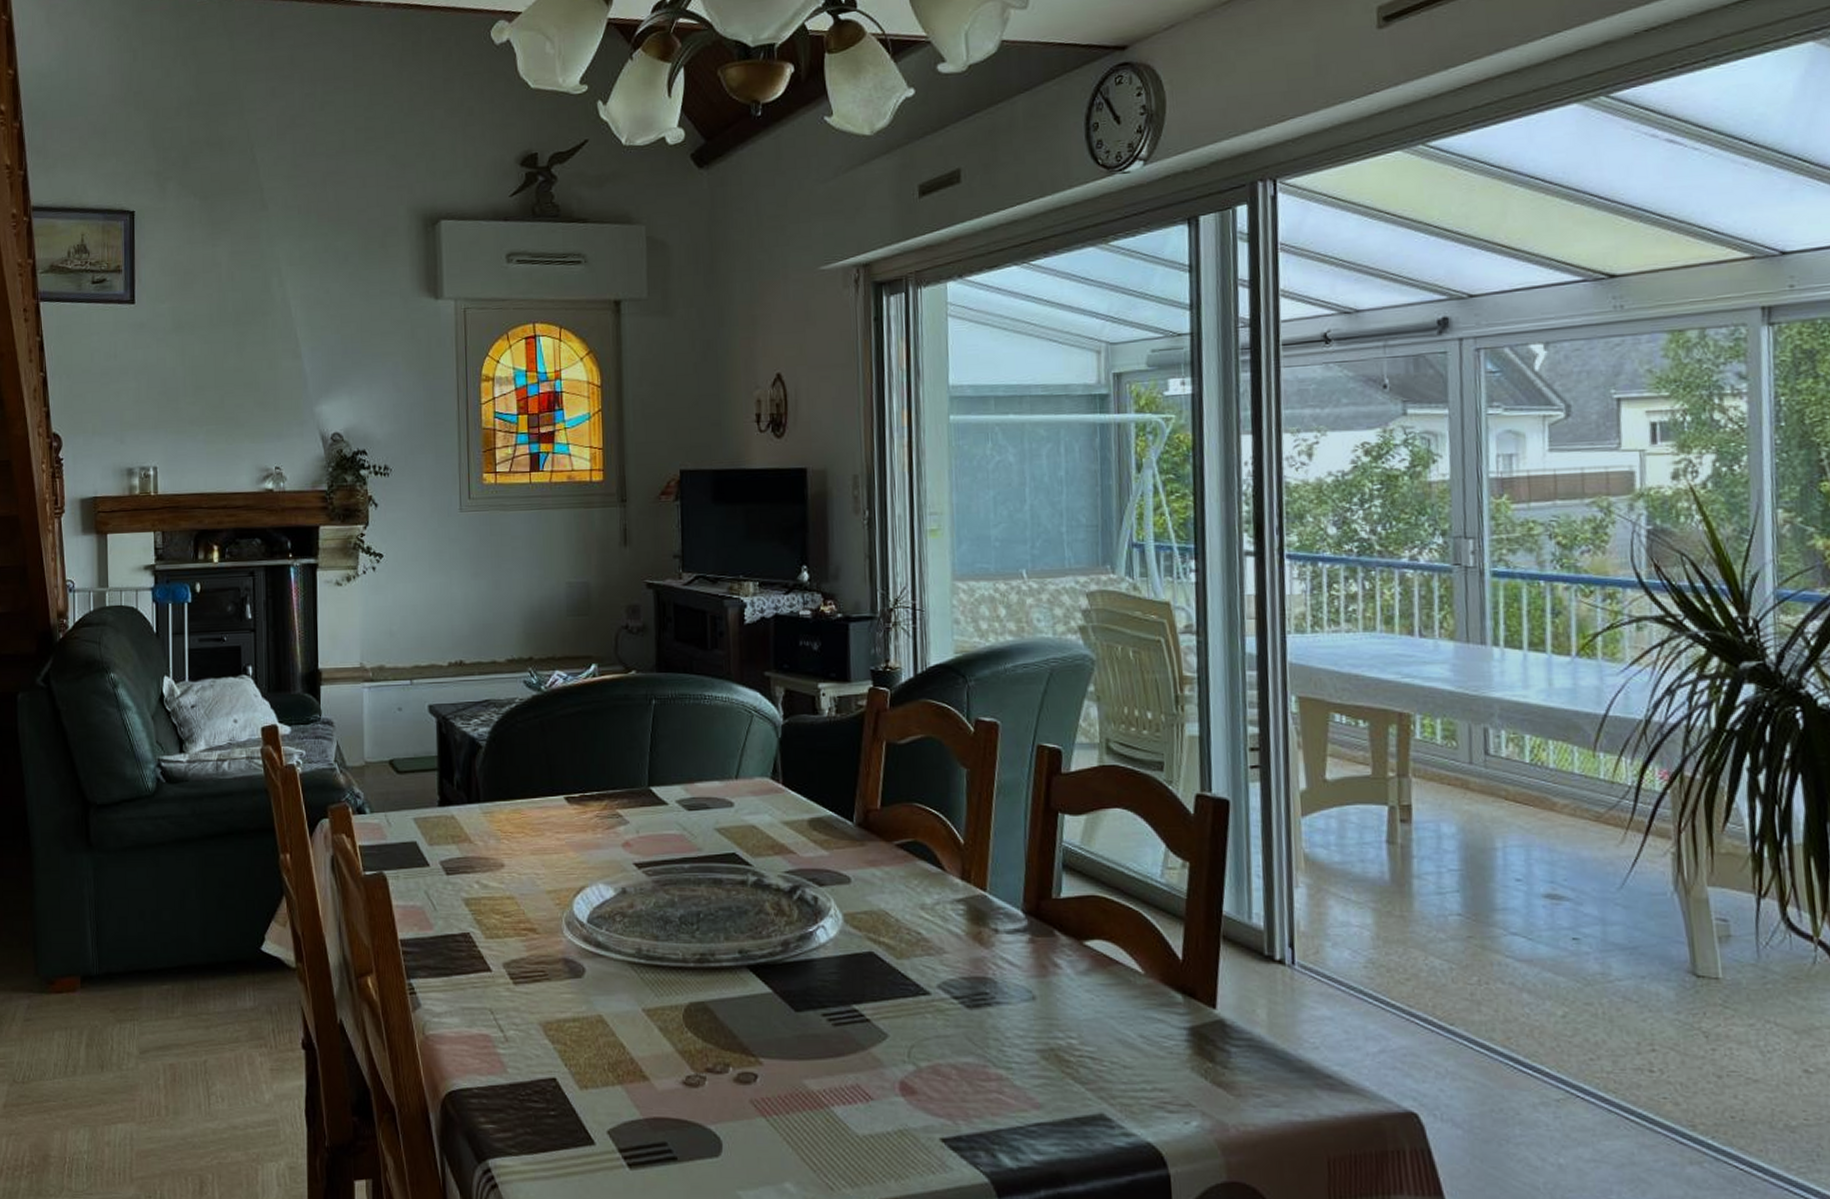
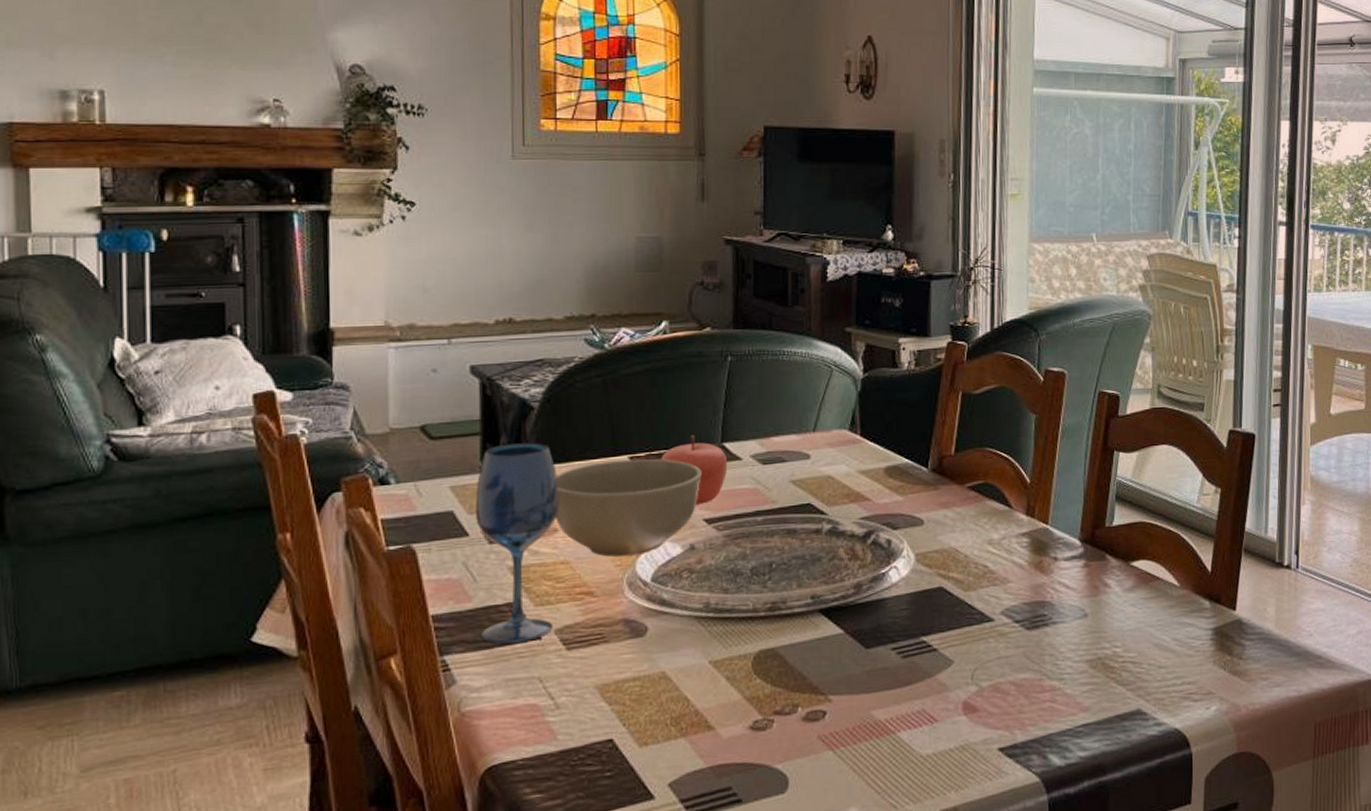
wineglass: none [434,780,505,973] -> present [475,442,559,644]
bowl: none [501,799,631,895] -> present [555,458,702,557]
fruit: none [593,777,655,848] -> present [661,435,728,505]

